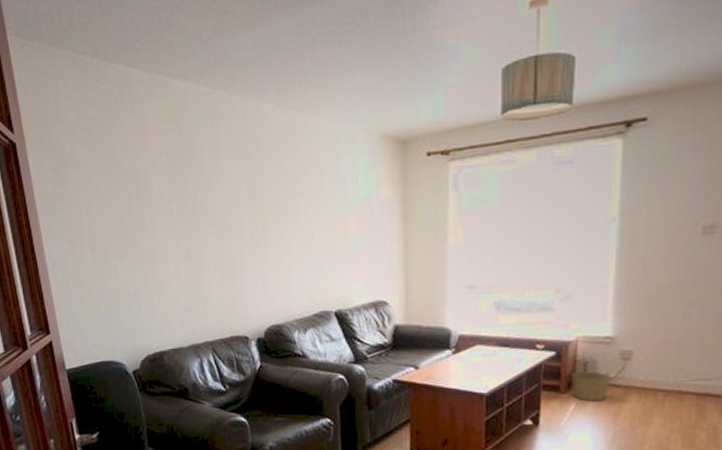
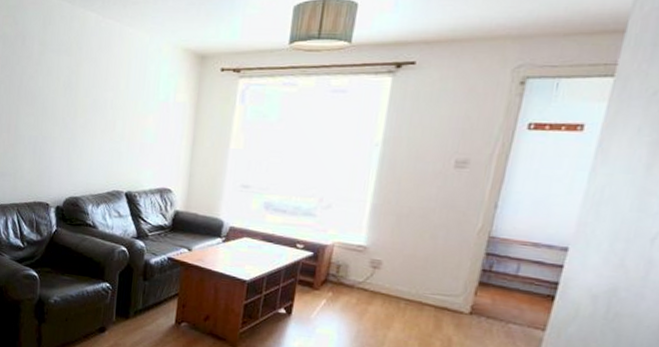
basket: present [570,371,611,402] -> none [323,272,360,302]

